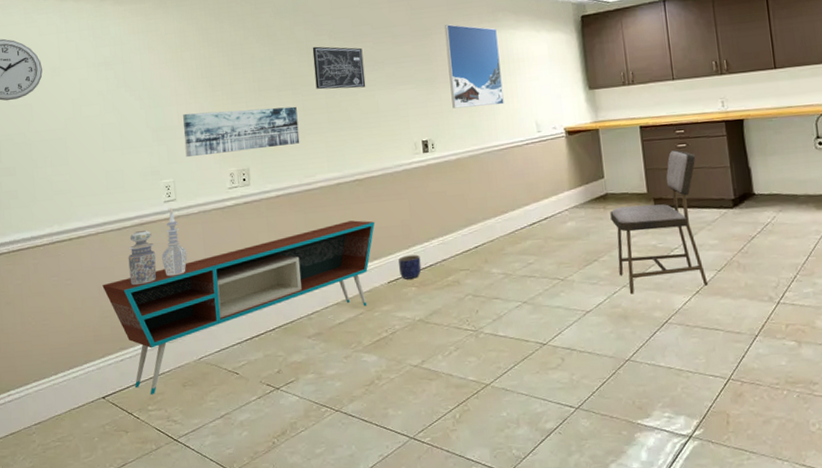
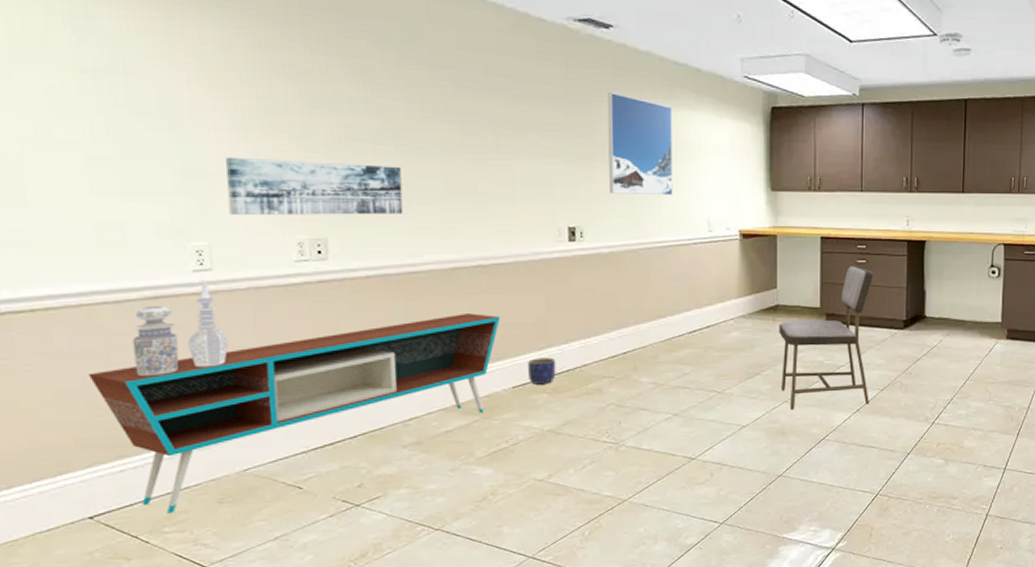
wall art: present [312,46,366,90] -> none [427,93,500,154]

